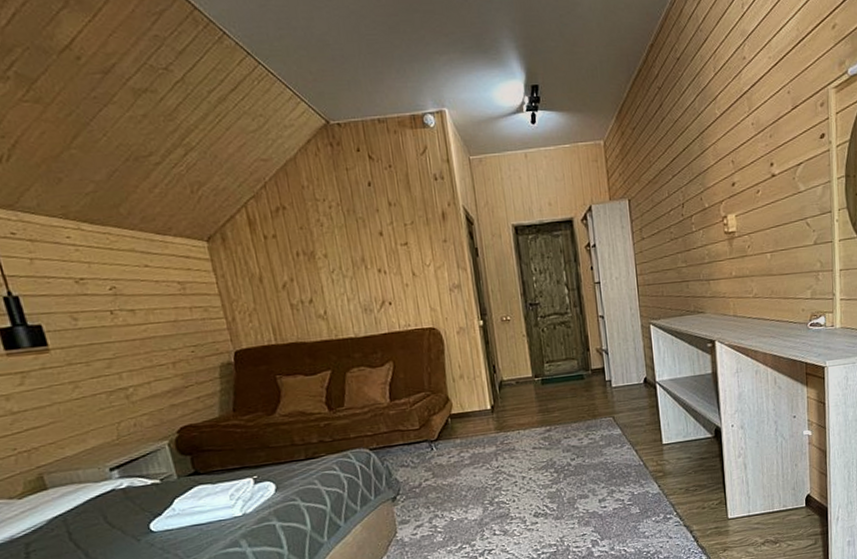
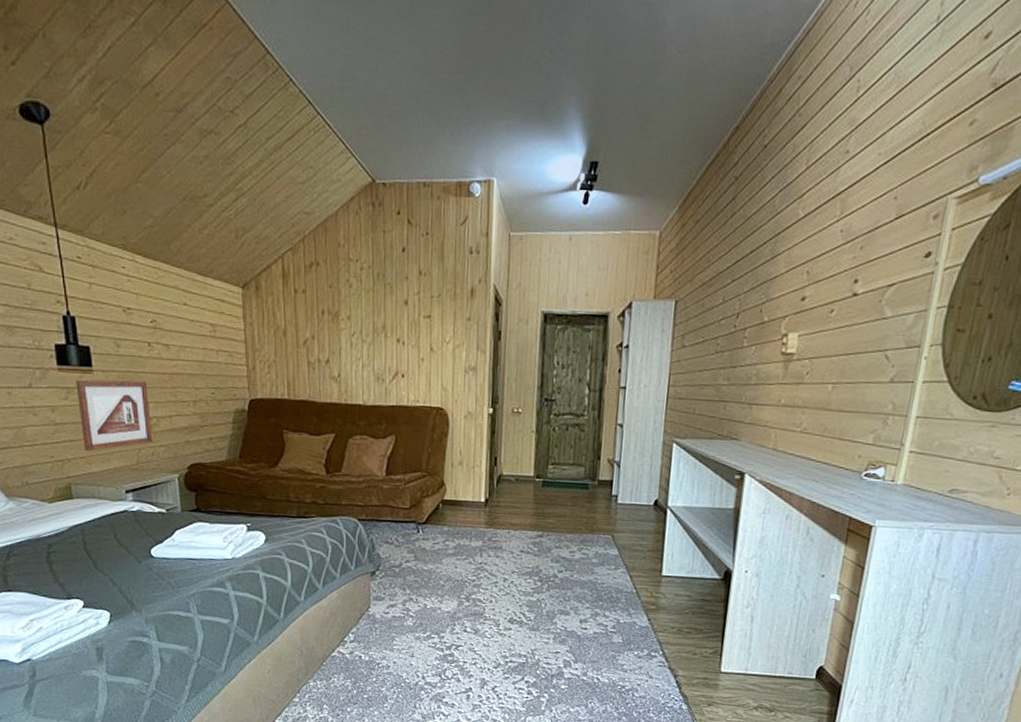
picture frame: none [30,352,133,436] -> present [76,379,153,452]

